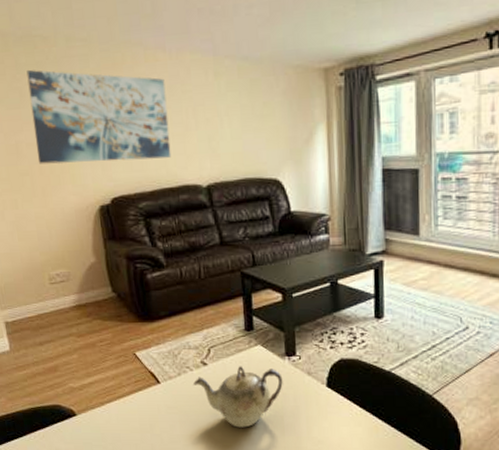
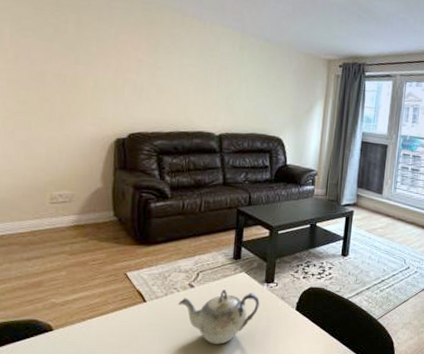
wall art: present [26,69,172,164] -> none [61,10,196,107]

